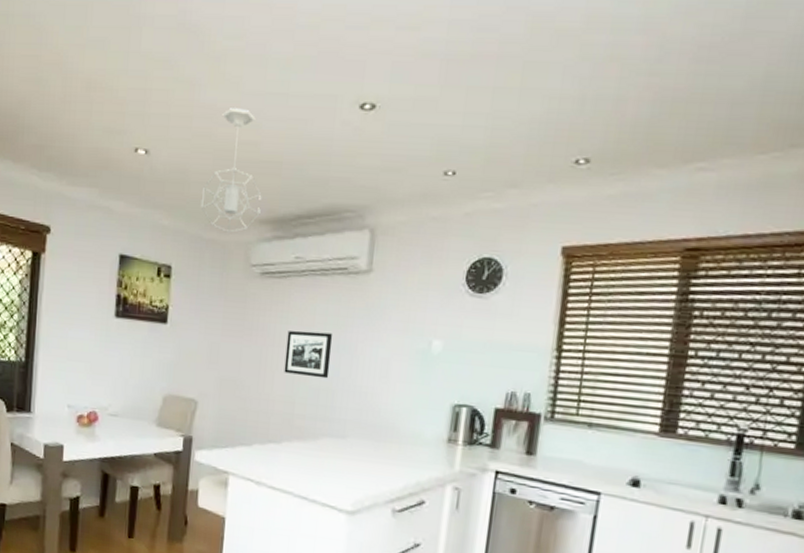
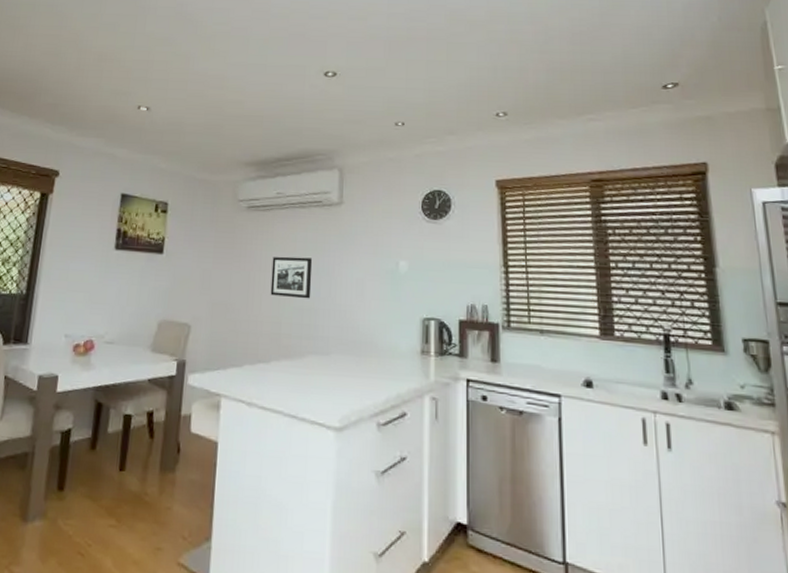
pendant light: present [200,108,262,233] -> none [194,75,247,174]

